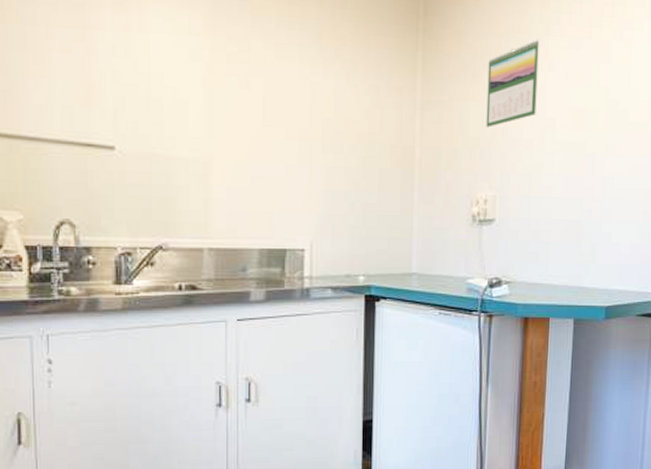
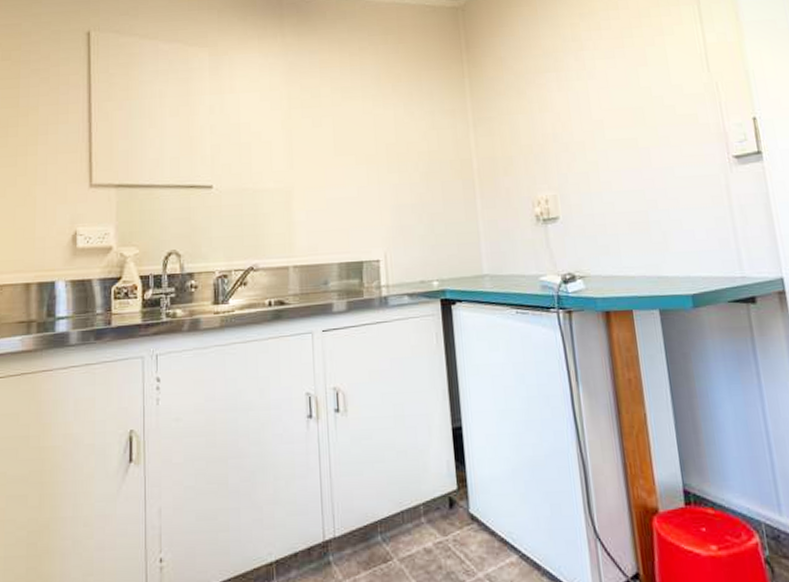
calendar: present [486,38,540,128] -> none [530,54,583,135]

